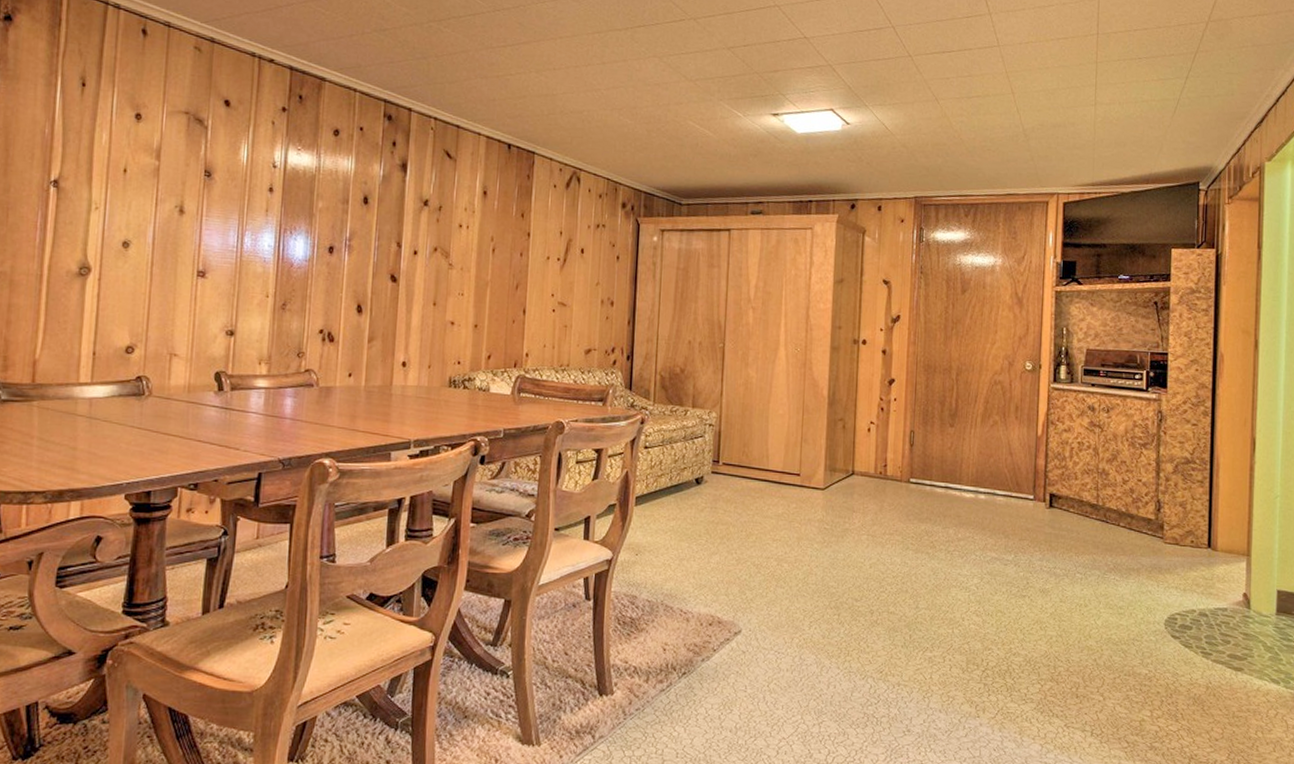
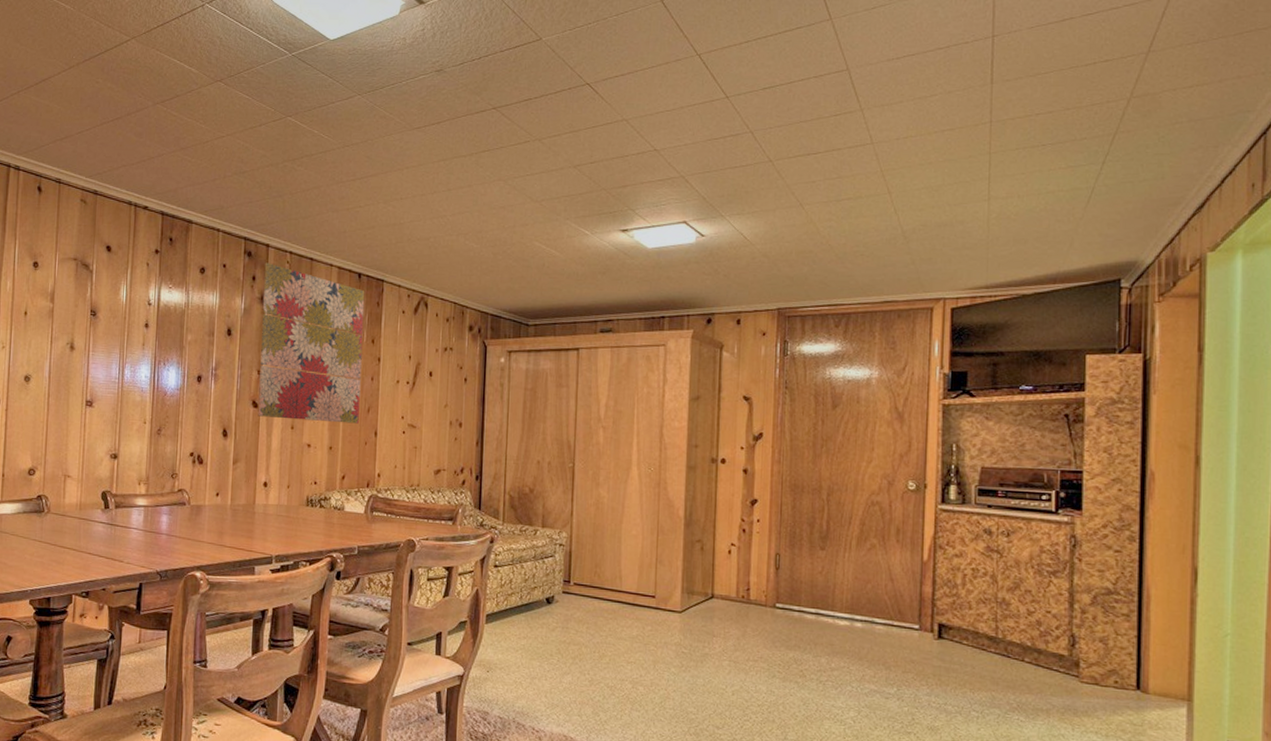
wall art: none [396,127,515,301] -> present [258,262,365,424]

